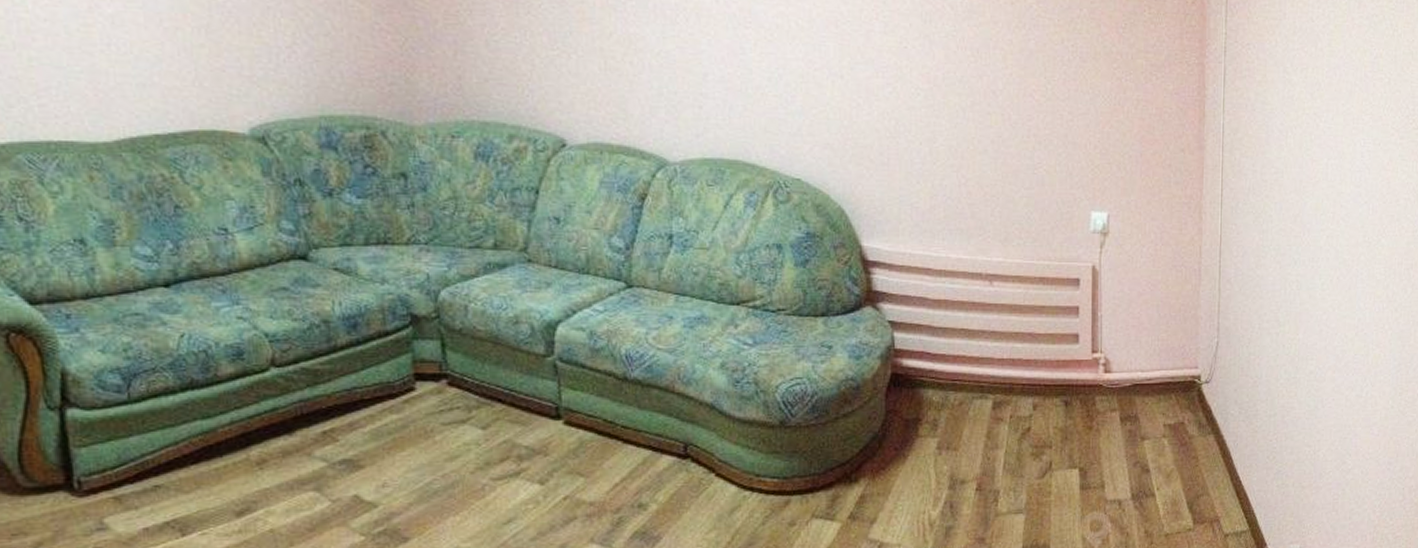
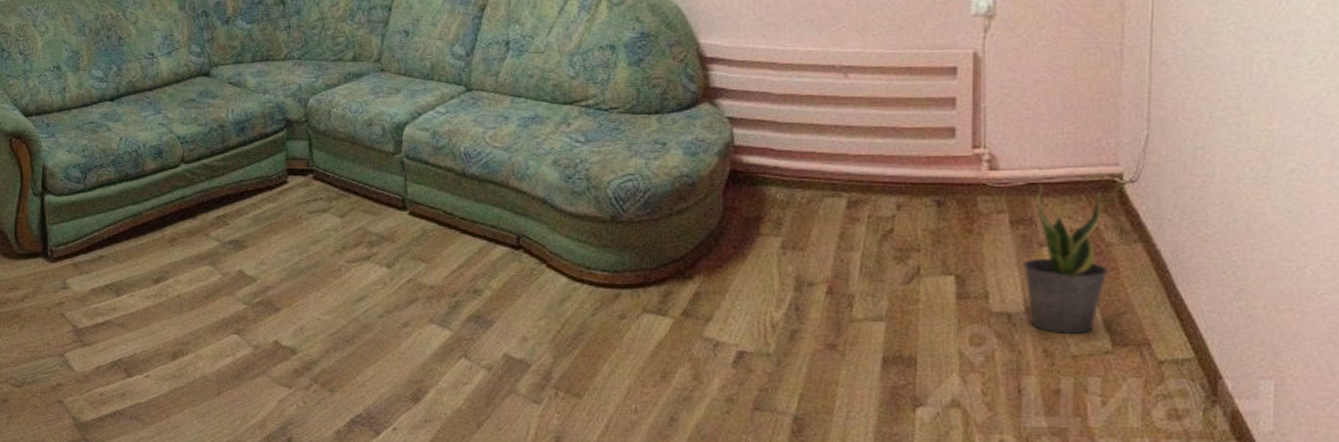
potted plant: none [1130,384,1191,517] -> present [1023,182,1108,335]

